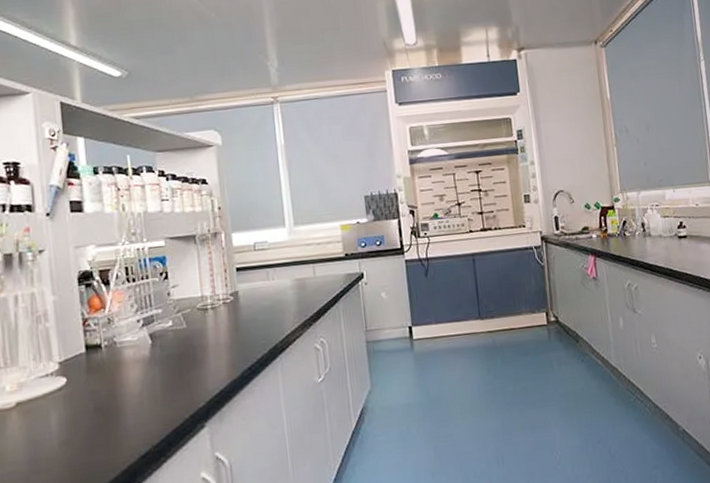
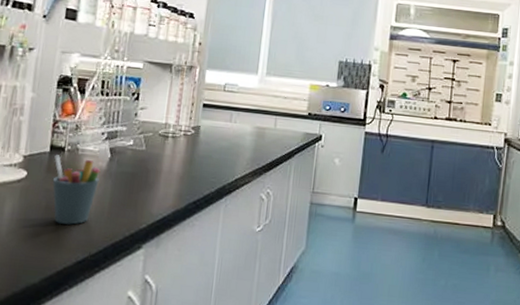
pen holder: none [92,351,146,423] -> present [52,155,101,225]

